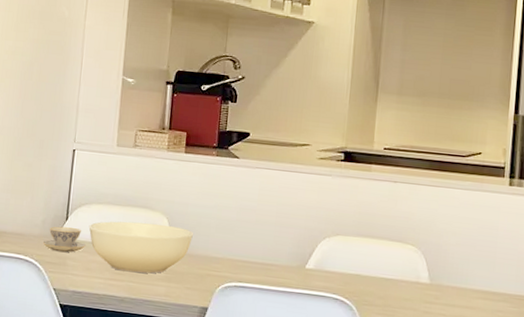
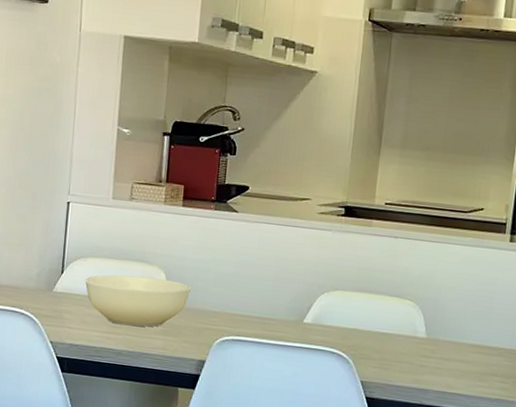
teacup: present [42,226,86,253] -> none [38,280,82,306]

